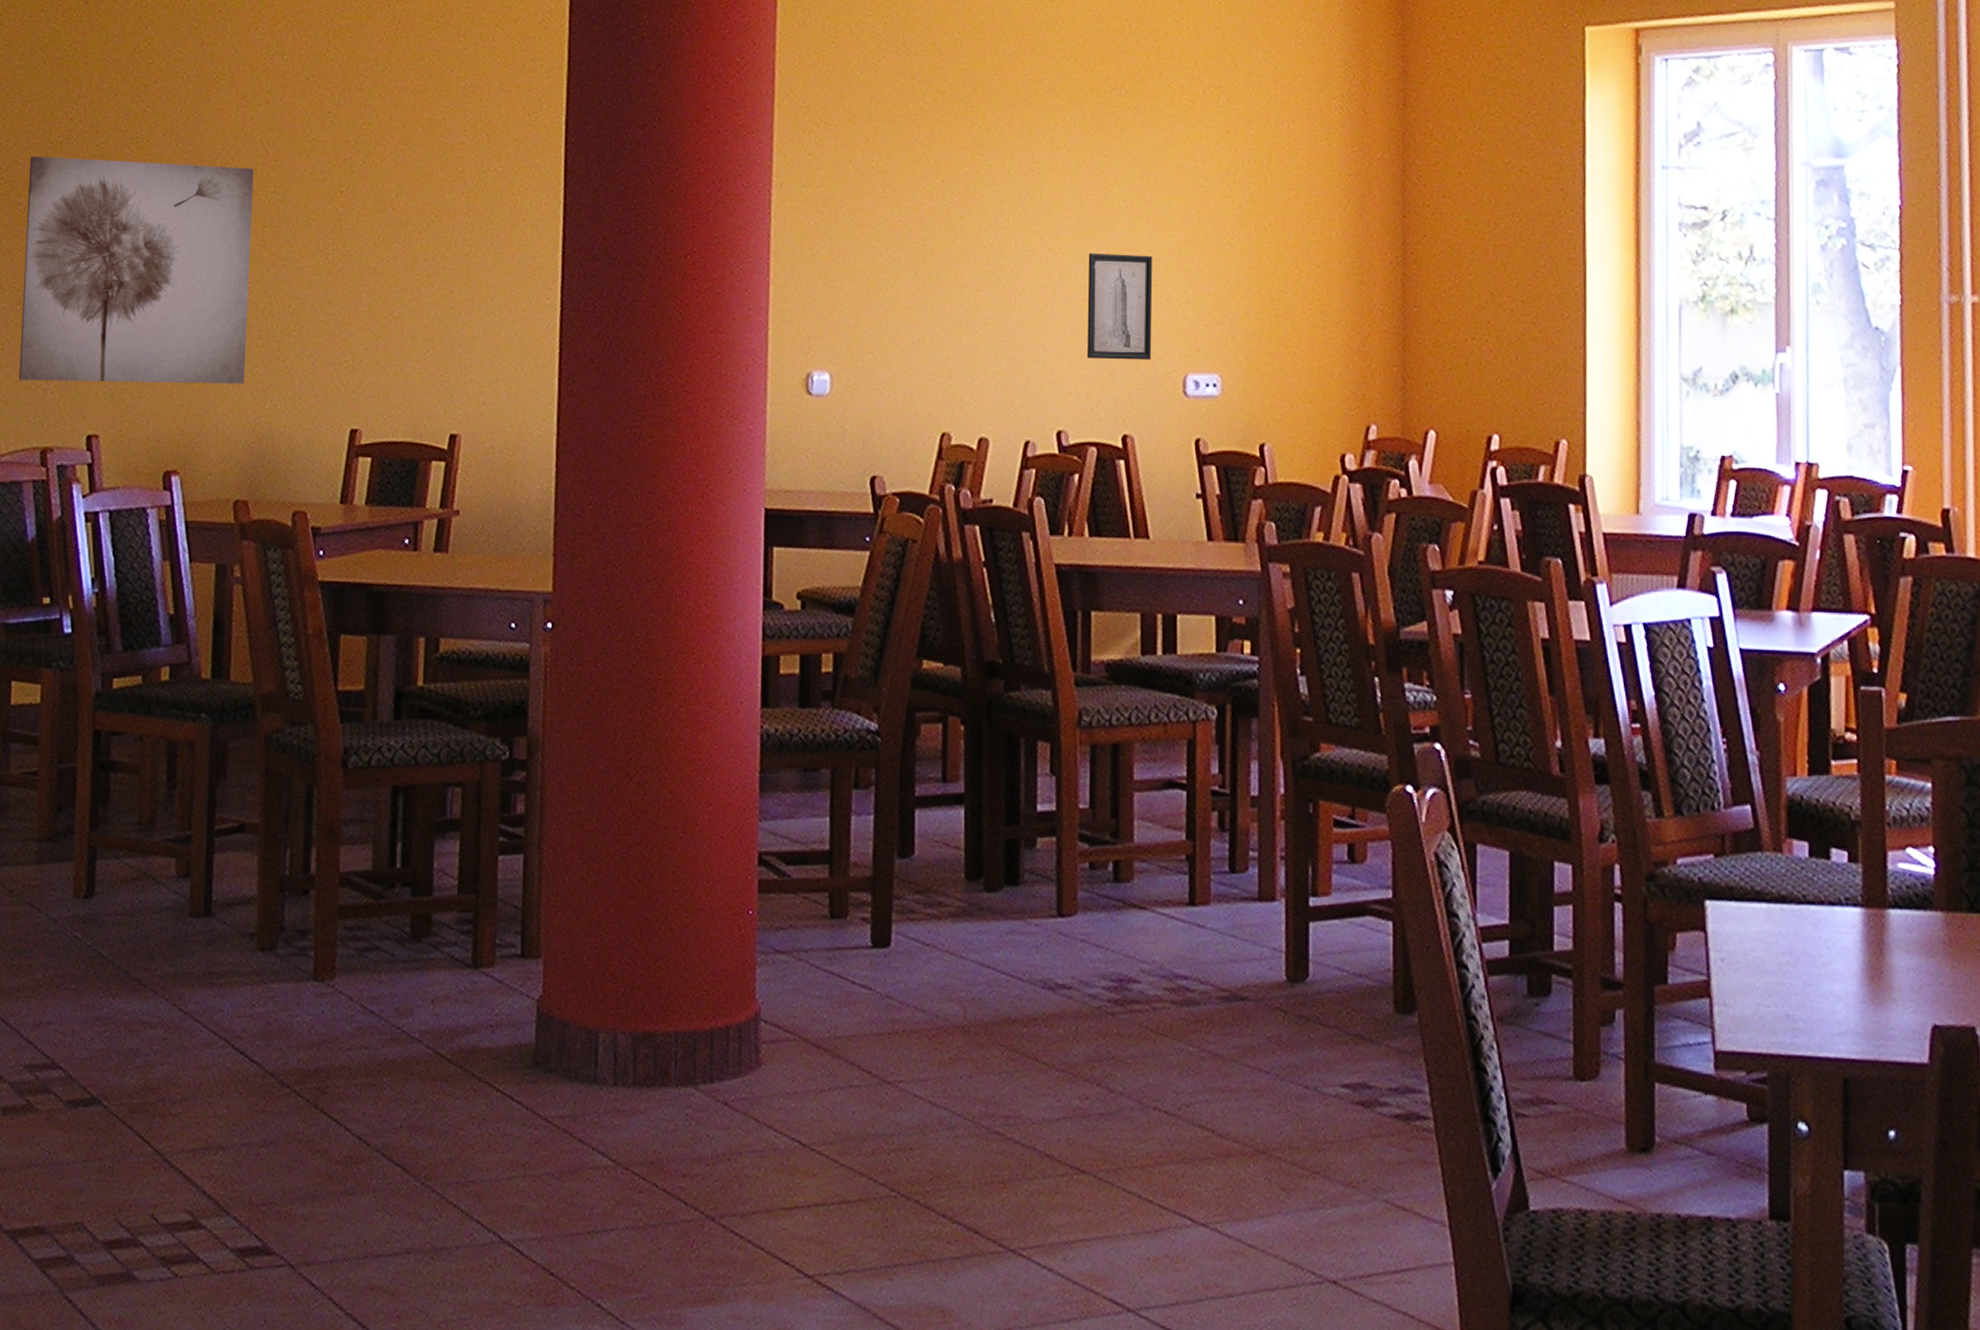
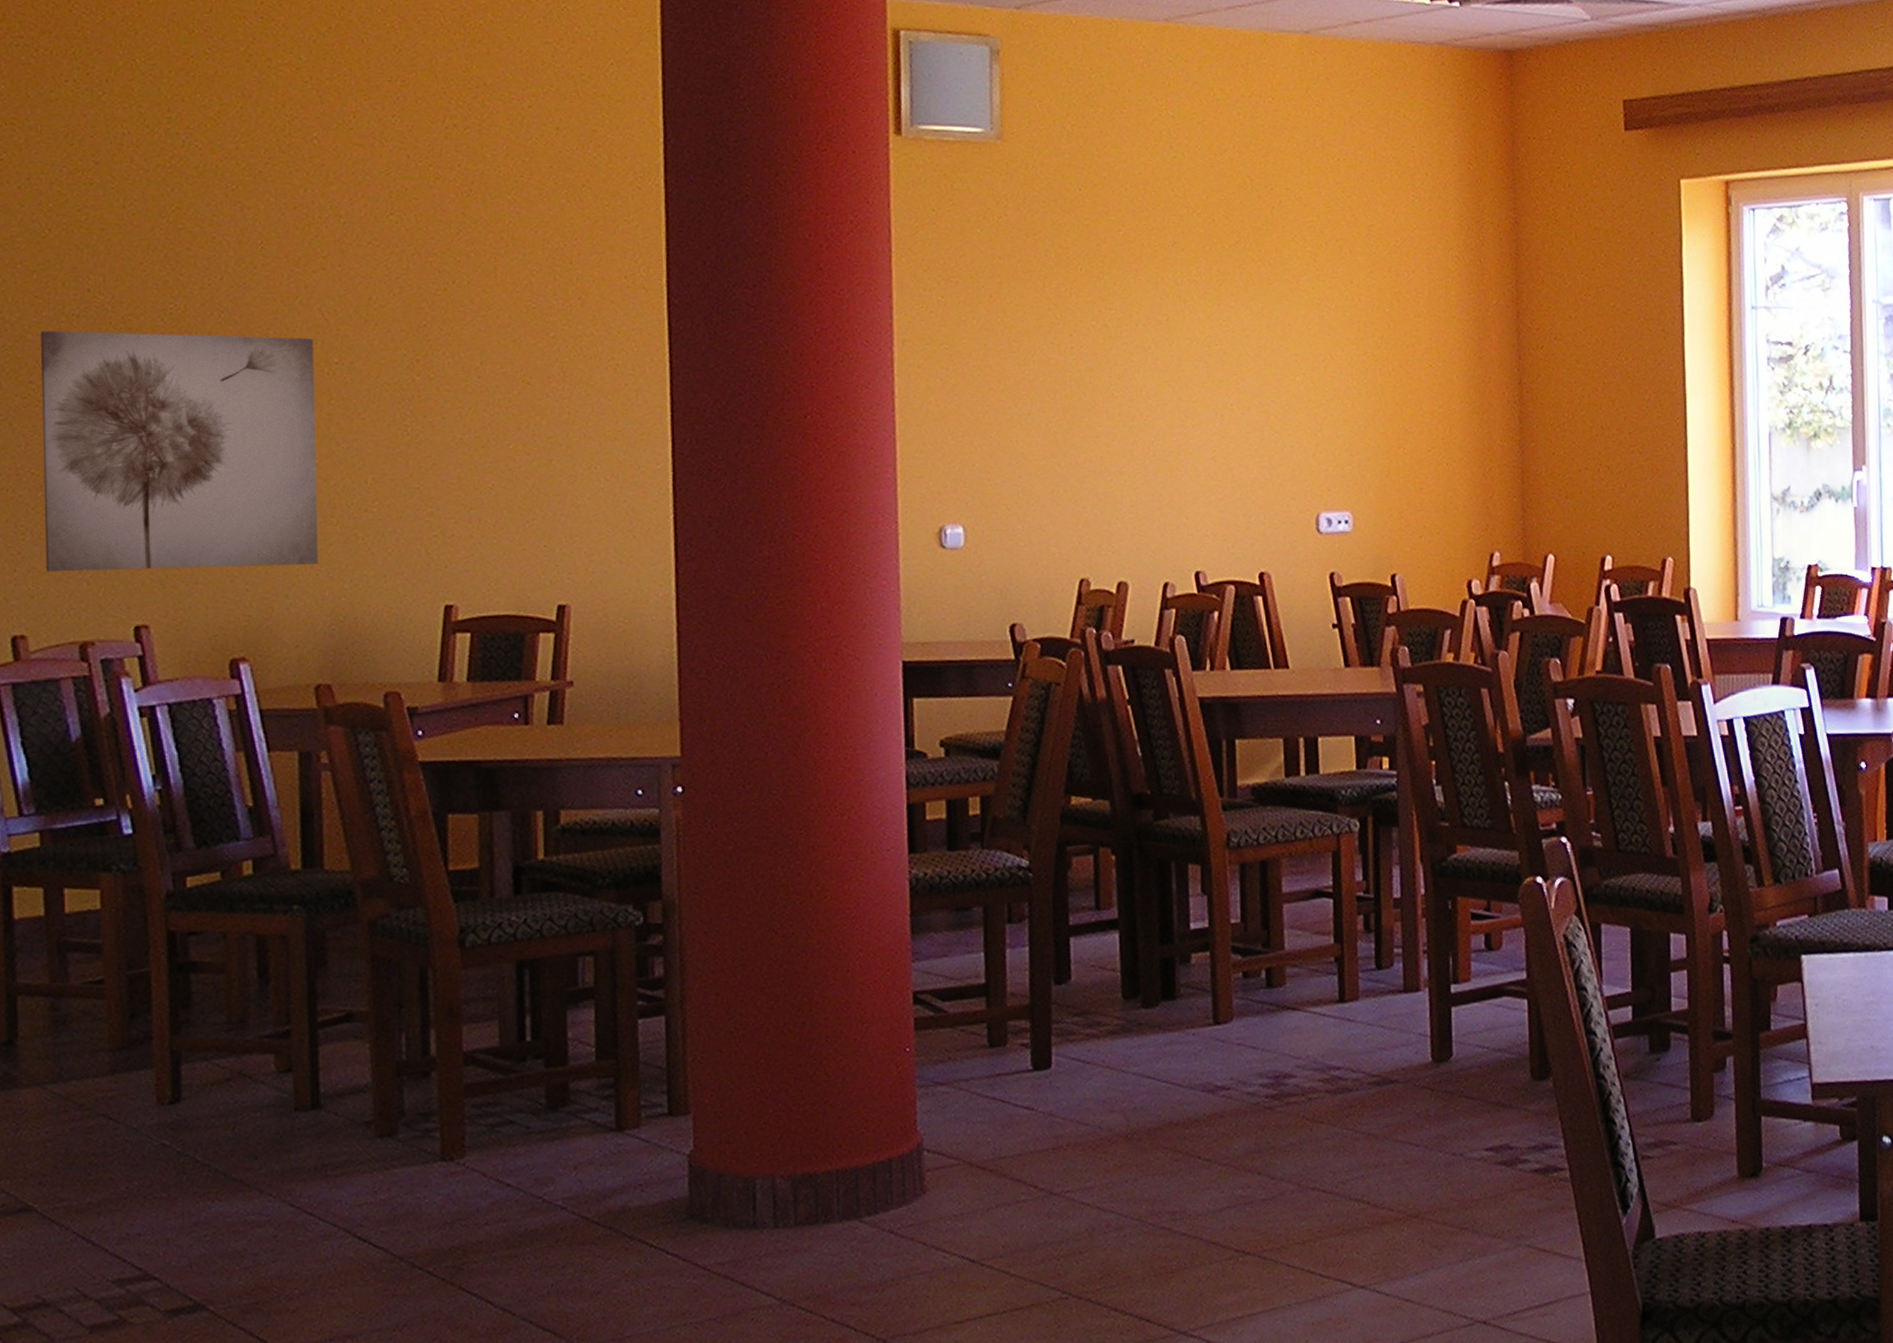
wall art: present [1087,253,1153,360] -> none [1219,400,1285,502]

